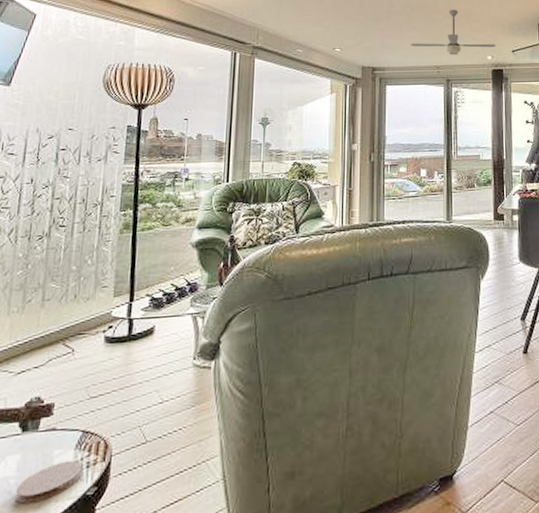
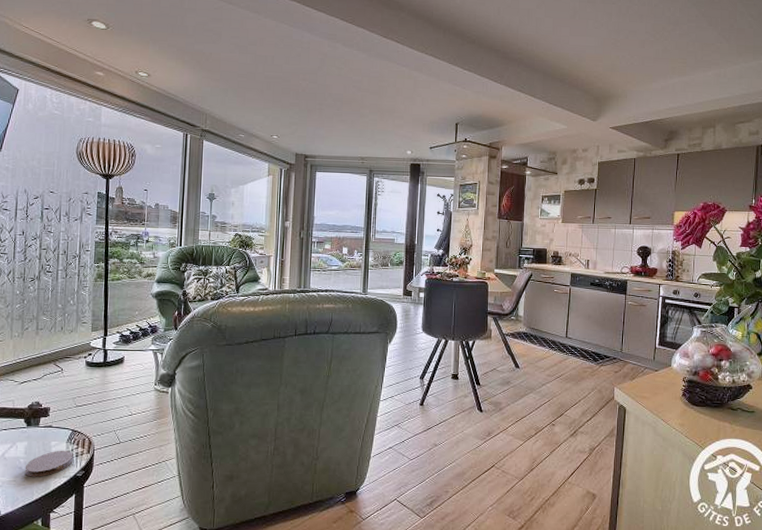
ceiling fan: present [411,9,496,55] -> none [339,105,416,148]

